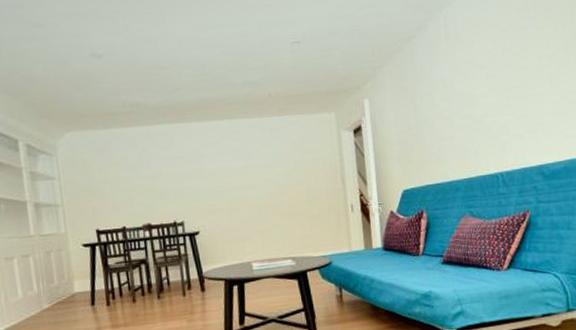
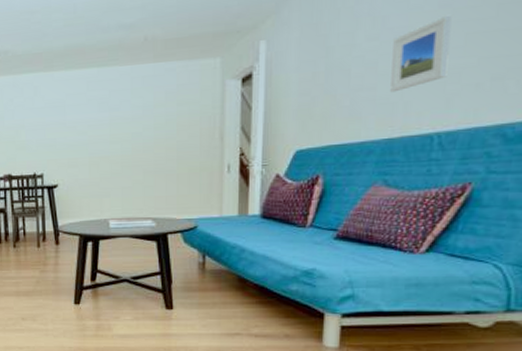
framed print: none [460,83,500,142] -> present [390,14,452,93]

